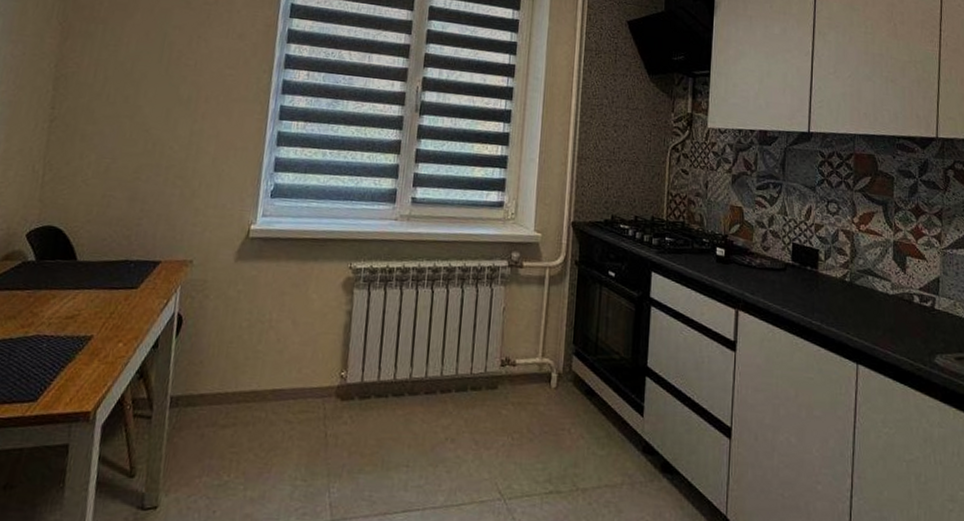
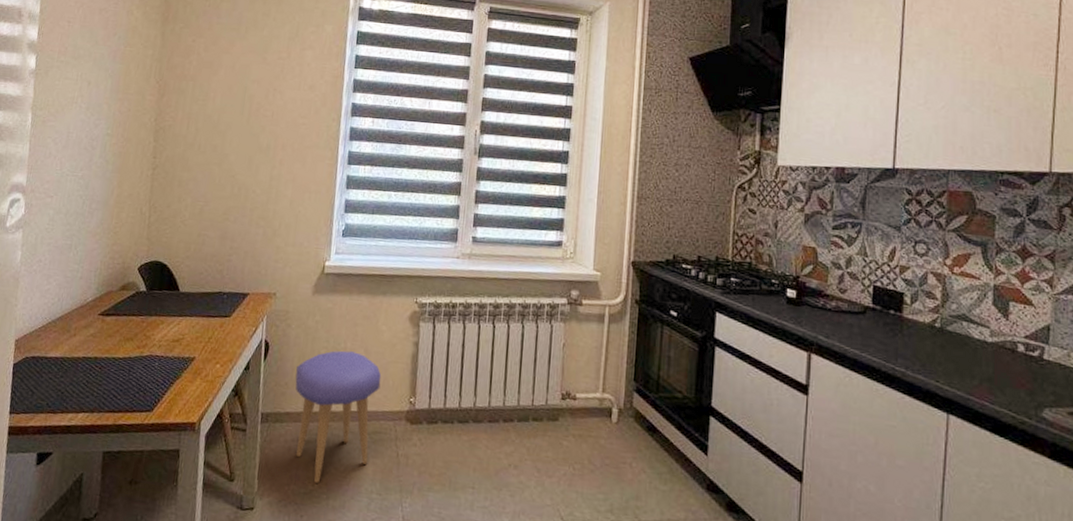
stool: none [210,322,311,473] -> present [295,350,382,483]

